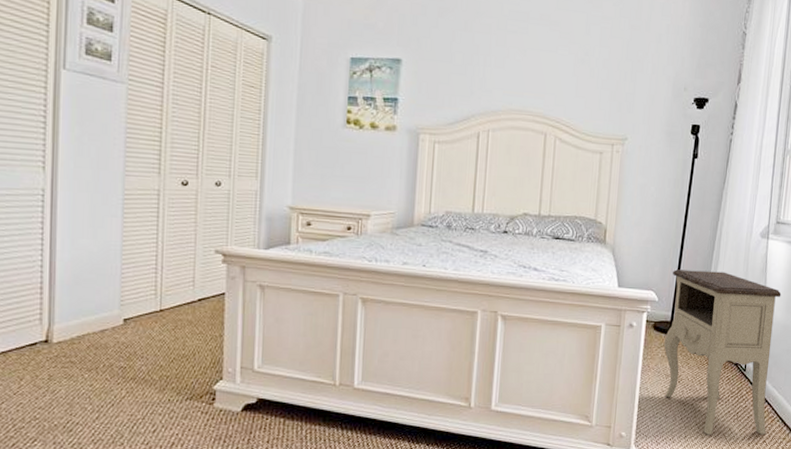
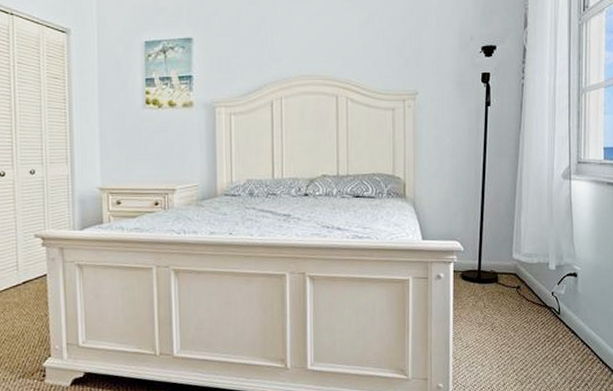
nightstand: present [664,269,782,435] -> none [474,216,590,381]

